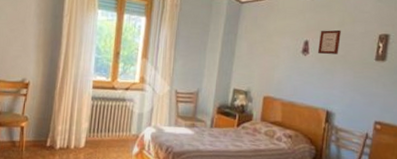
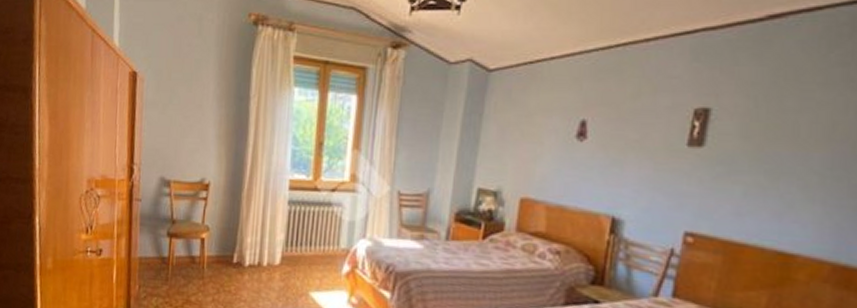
picture frame: present [318,29,341,55] -> none [601,103,635,139]

